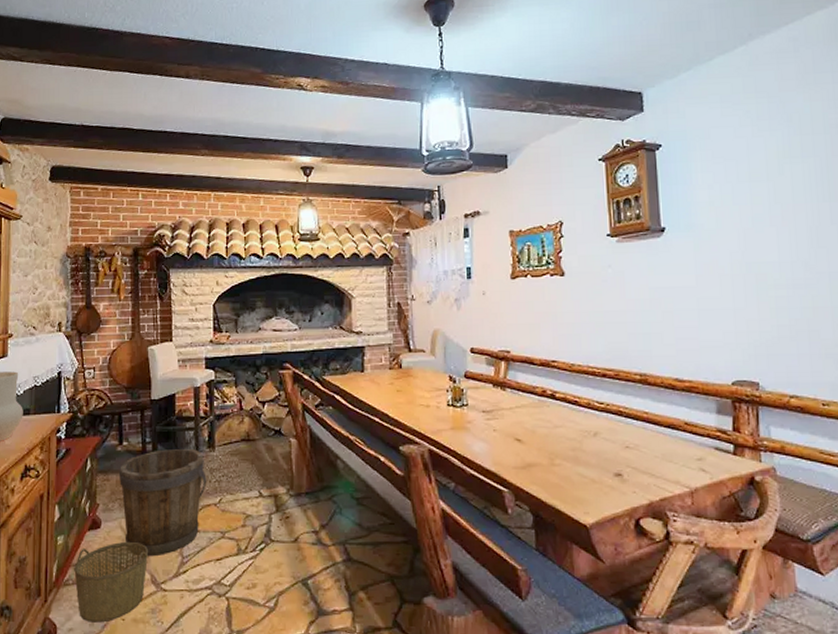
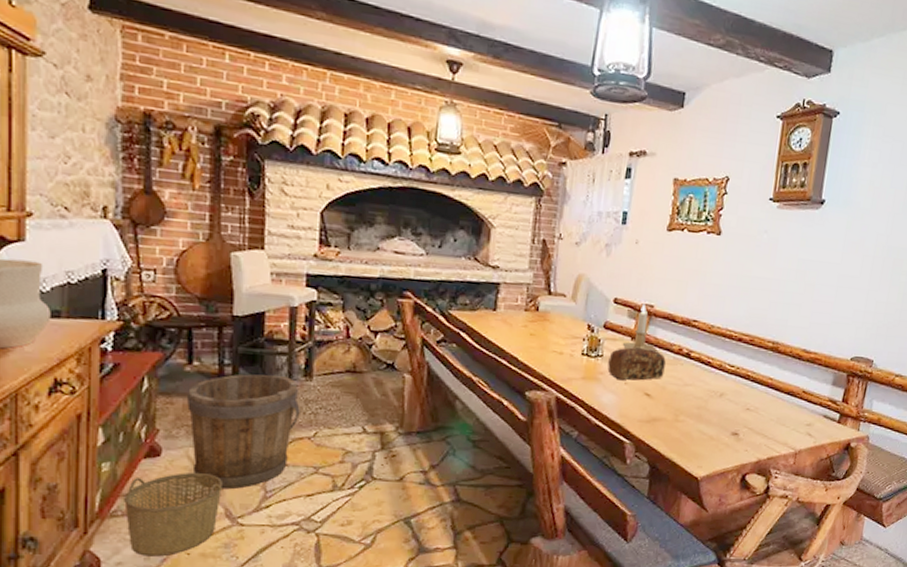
bread loaf: none [474,394,531,428] -> present [607,347,666,381]
candlestick: none [485,350,520,397] -> present [622,304,657,351]

